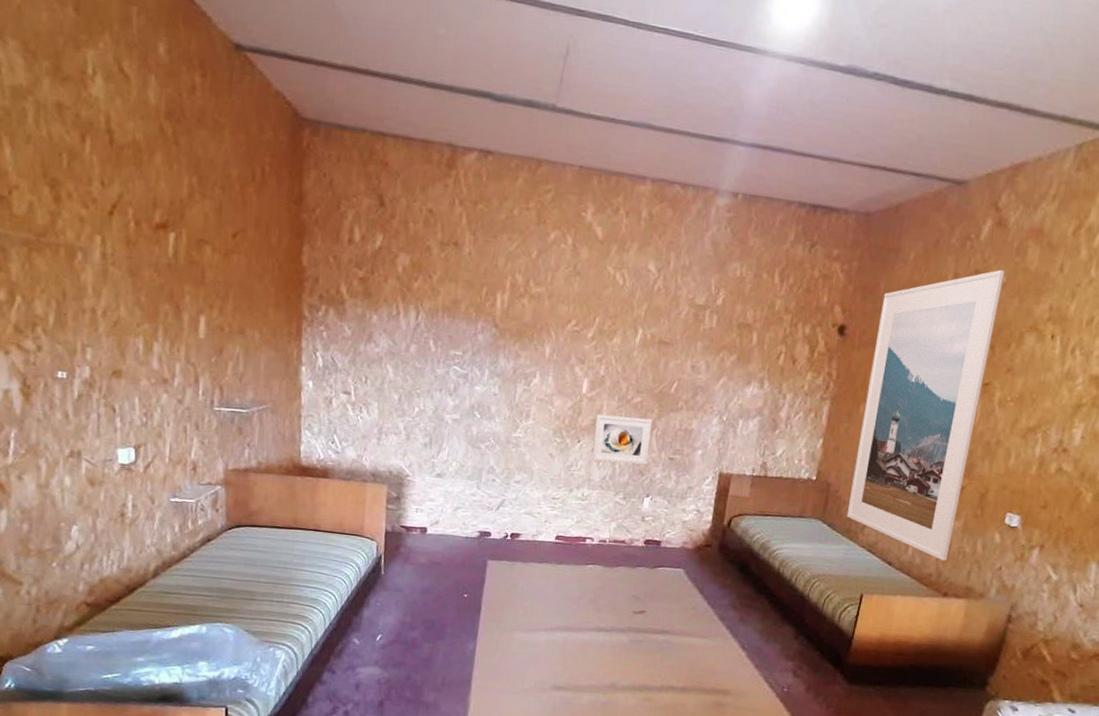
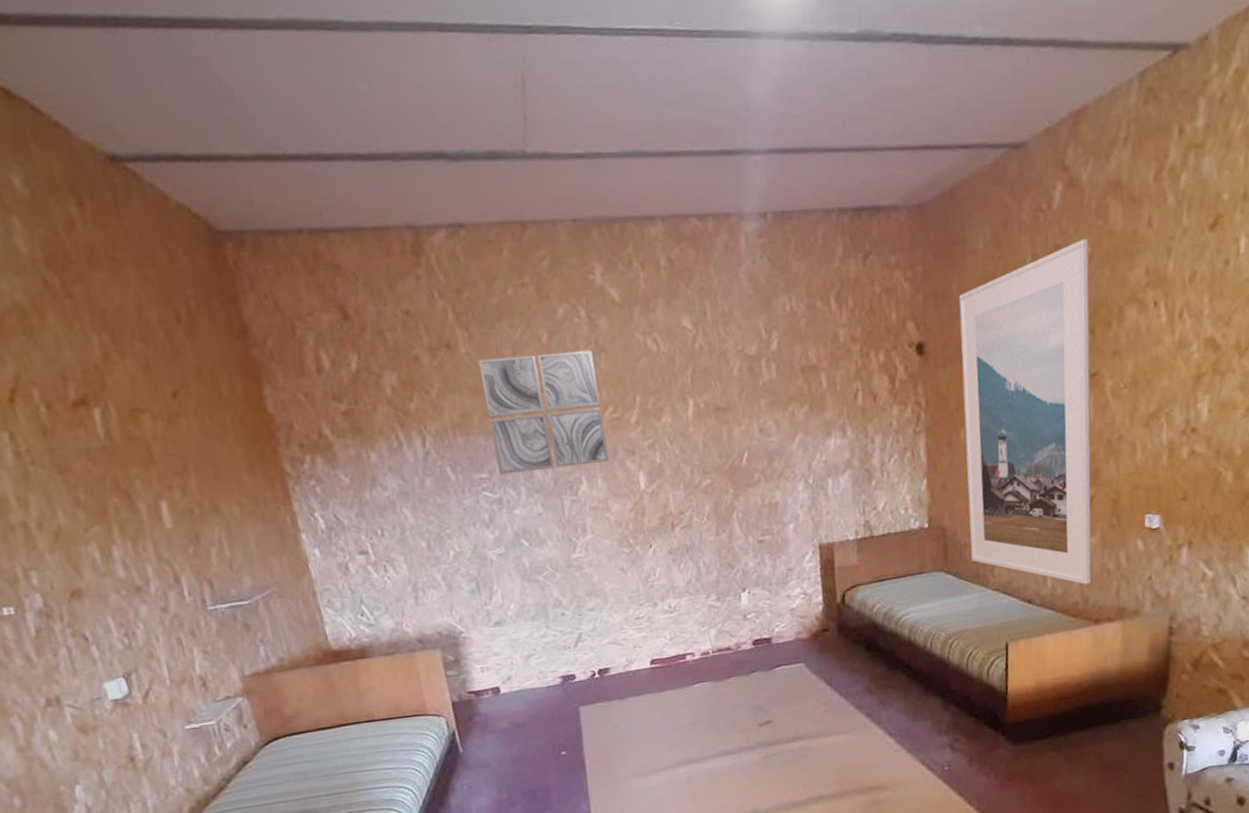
wall art: none [470,260,570,364] -> present [477,349,609,475]
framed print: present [591,414,653,465] -> none [663,501,735,564]

